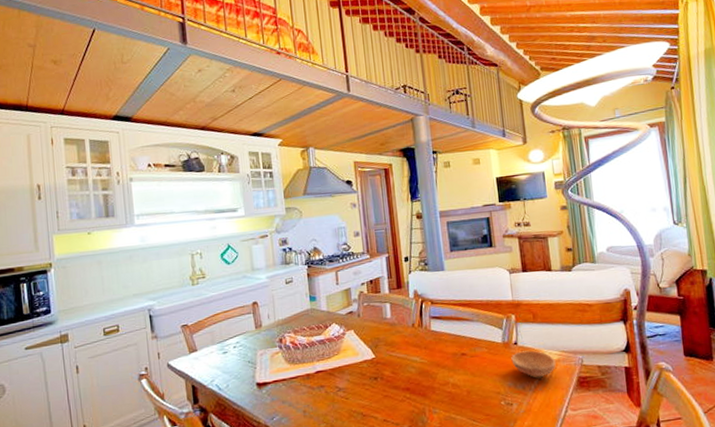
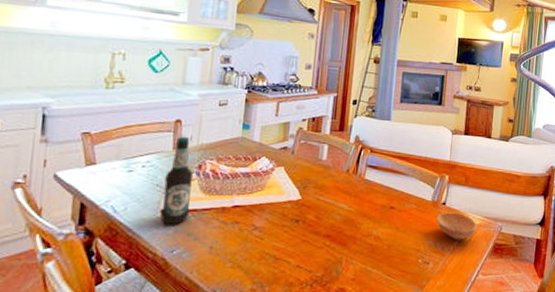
bottle: none [254,315,281,396] -> present [160,136,194,225]

